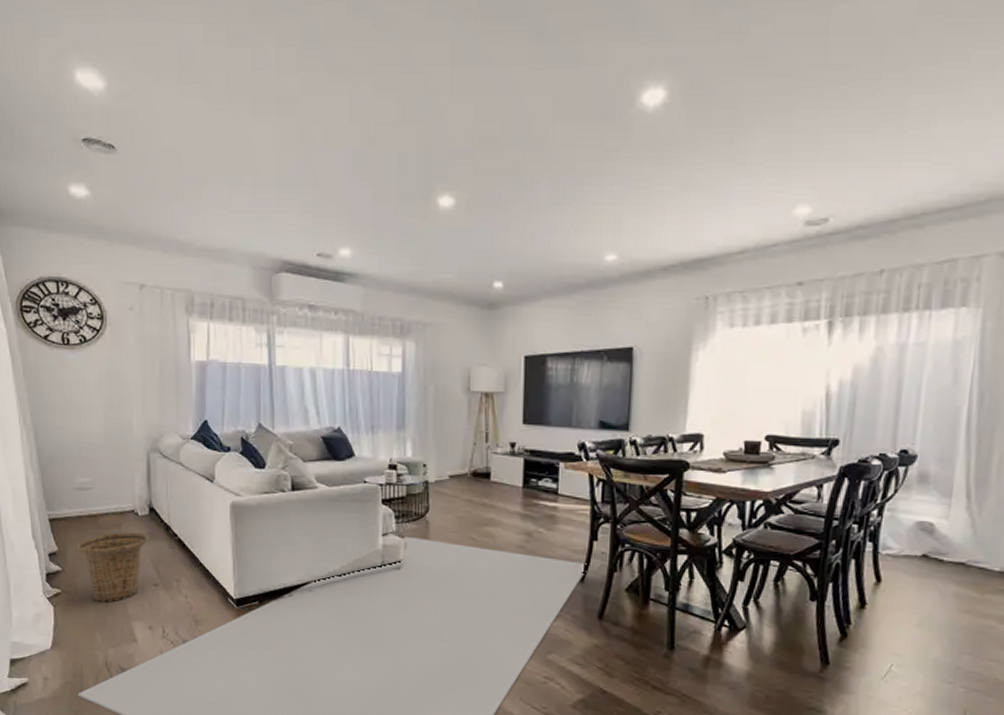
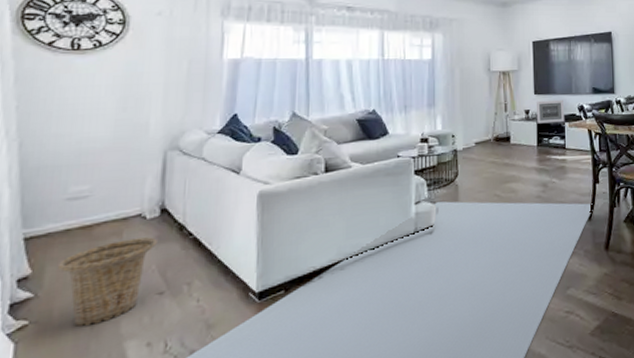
picture frame: none [524,432,561,462] -> present [536,99,565,124]

